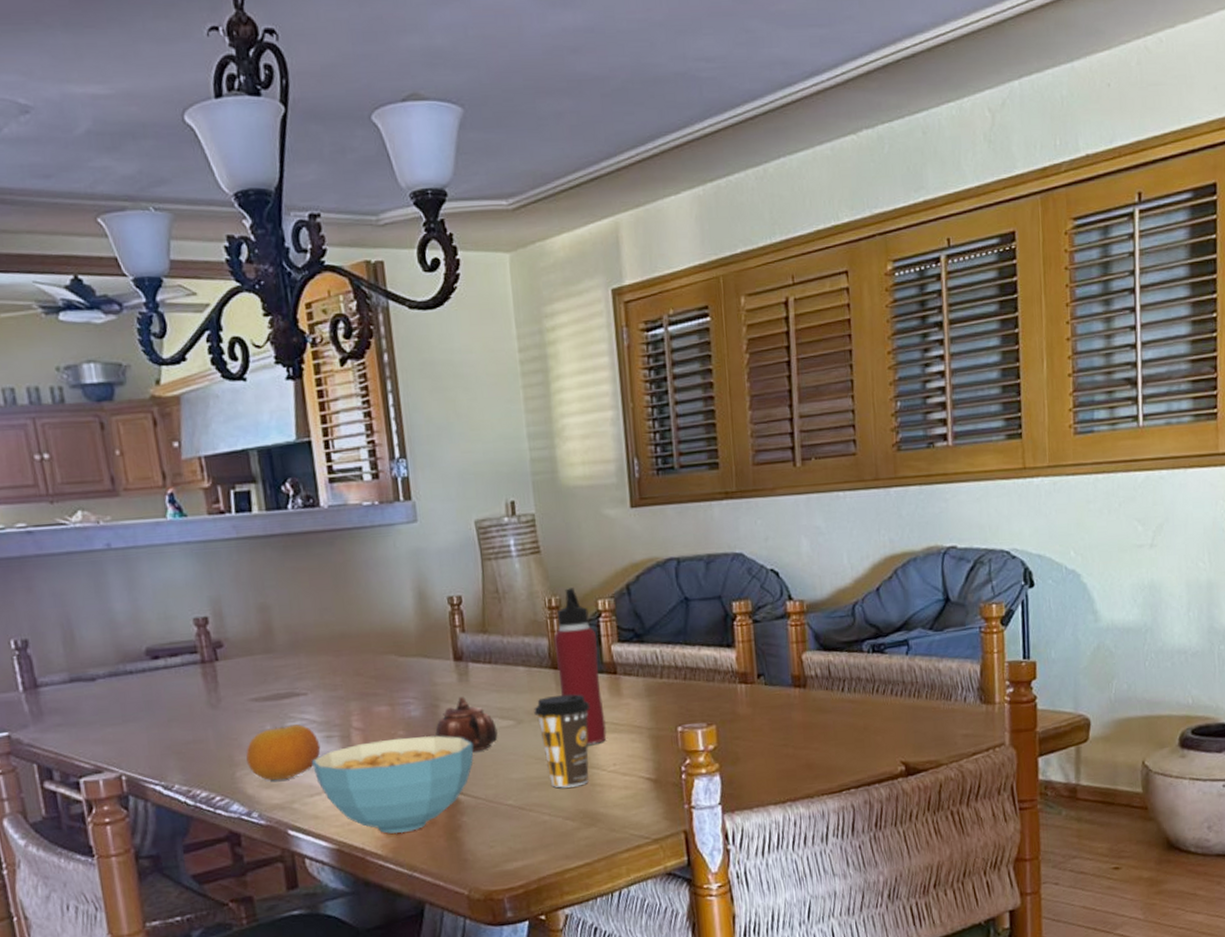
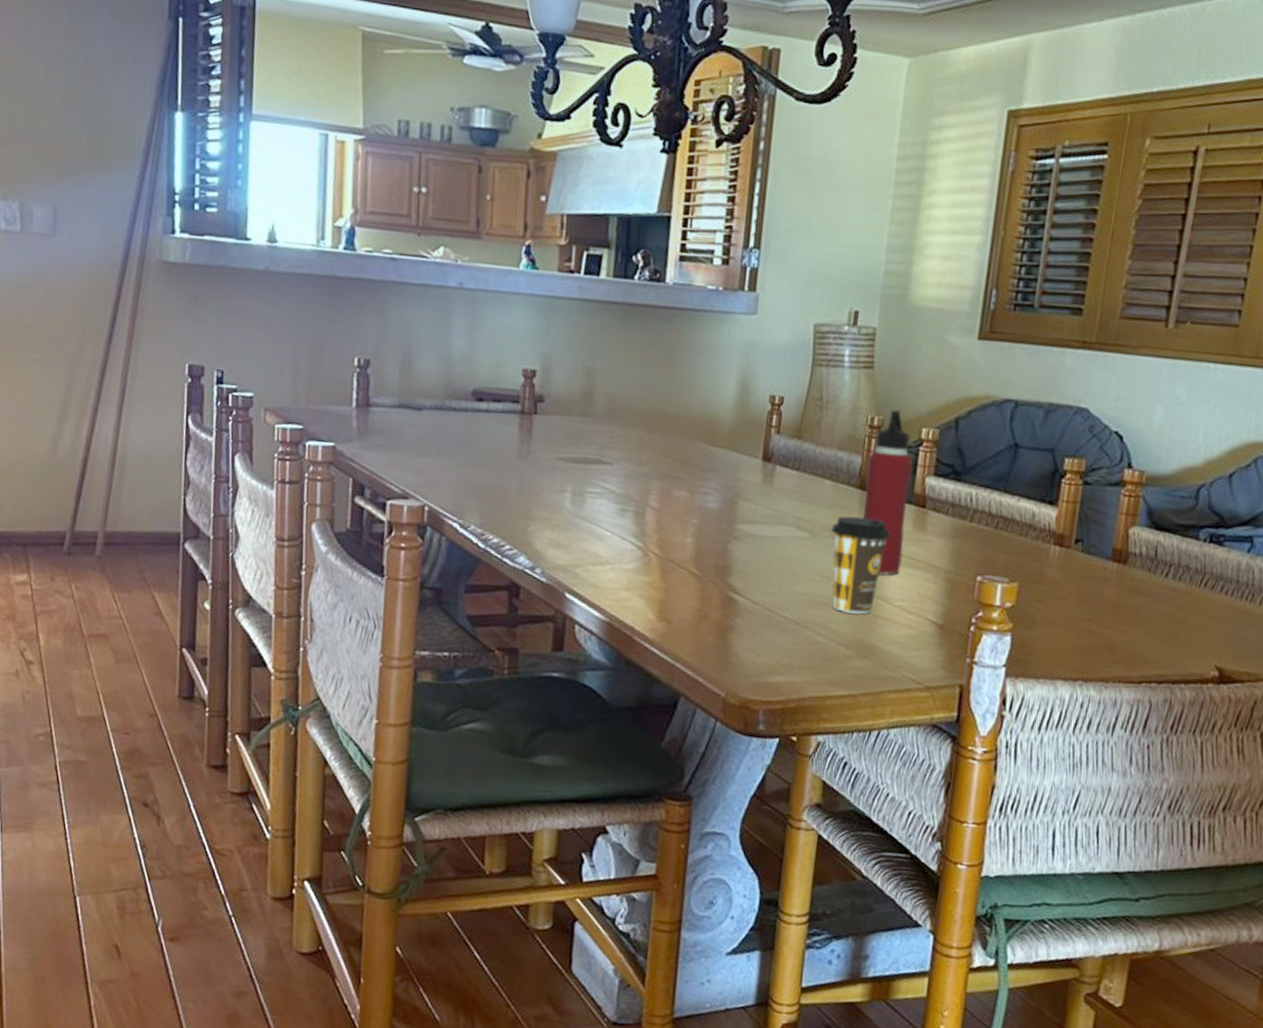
fruit: present [246,724,321,781] -> none [542,489,614,543]
cereal bowl: present [312,735,474,834] -> none [602,523,763,621]
teapot: present [435,697,499,752] -> none [728,498,791,557]

